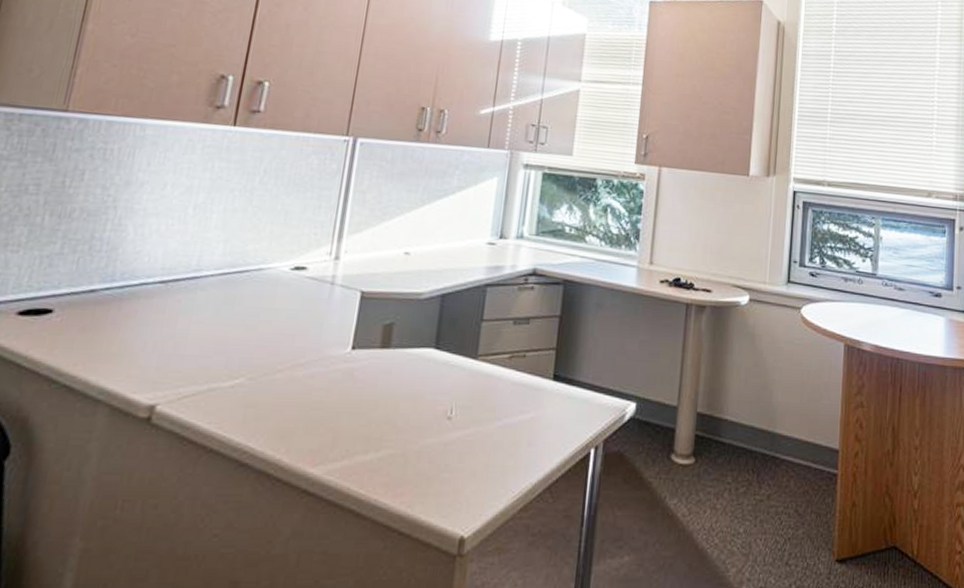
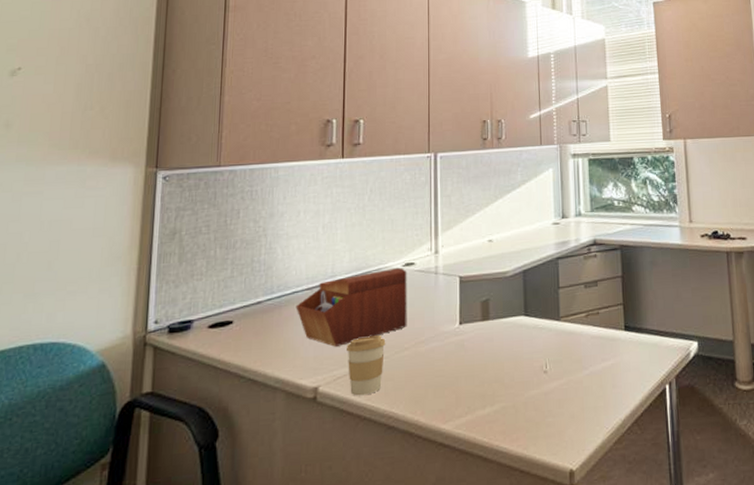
sewing box: none [141,270,296,358] -> present [296,267,407,347]
coffee cup: none [197,350,254,422] -> present [347,335,386,396]

